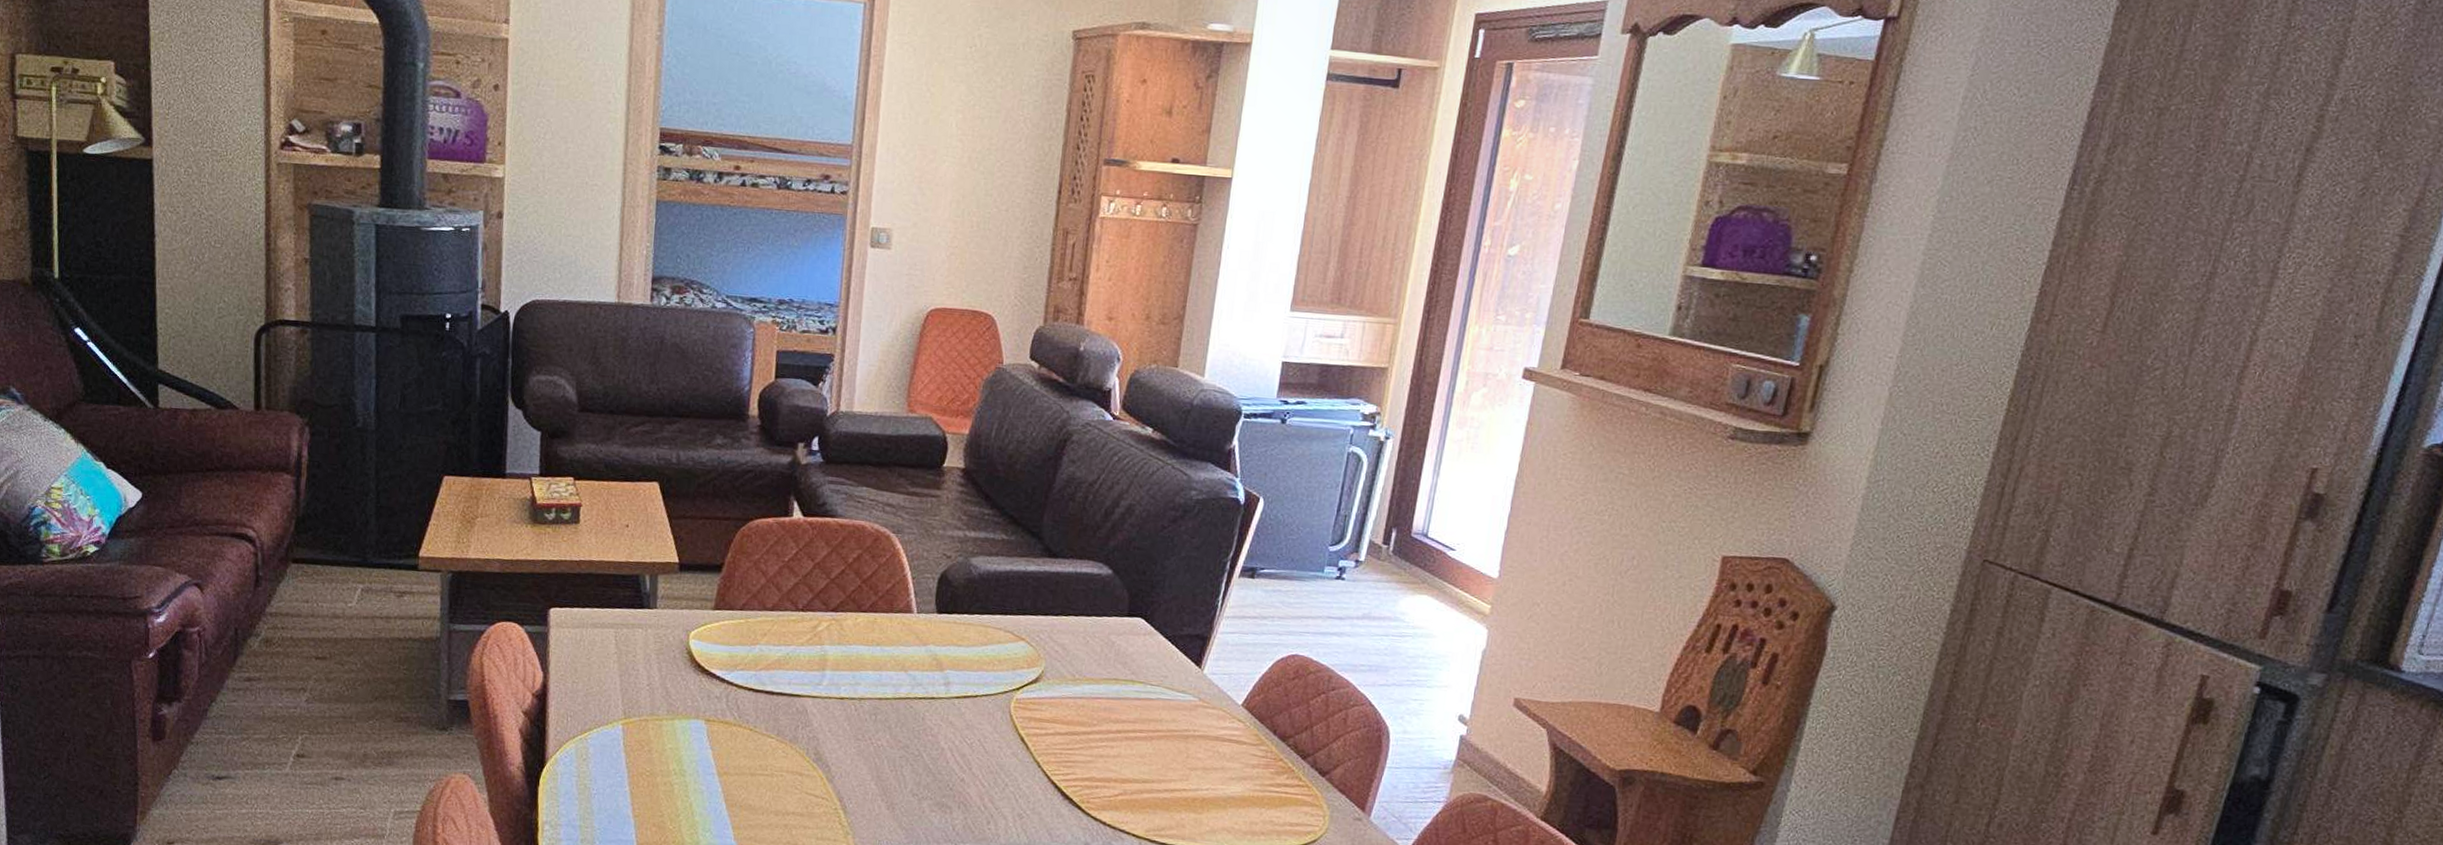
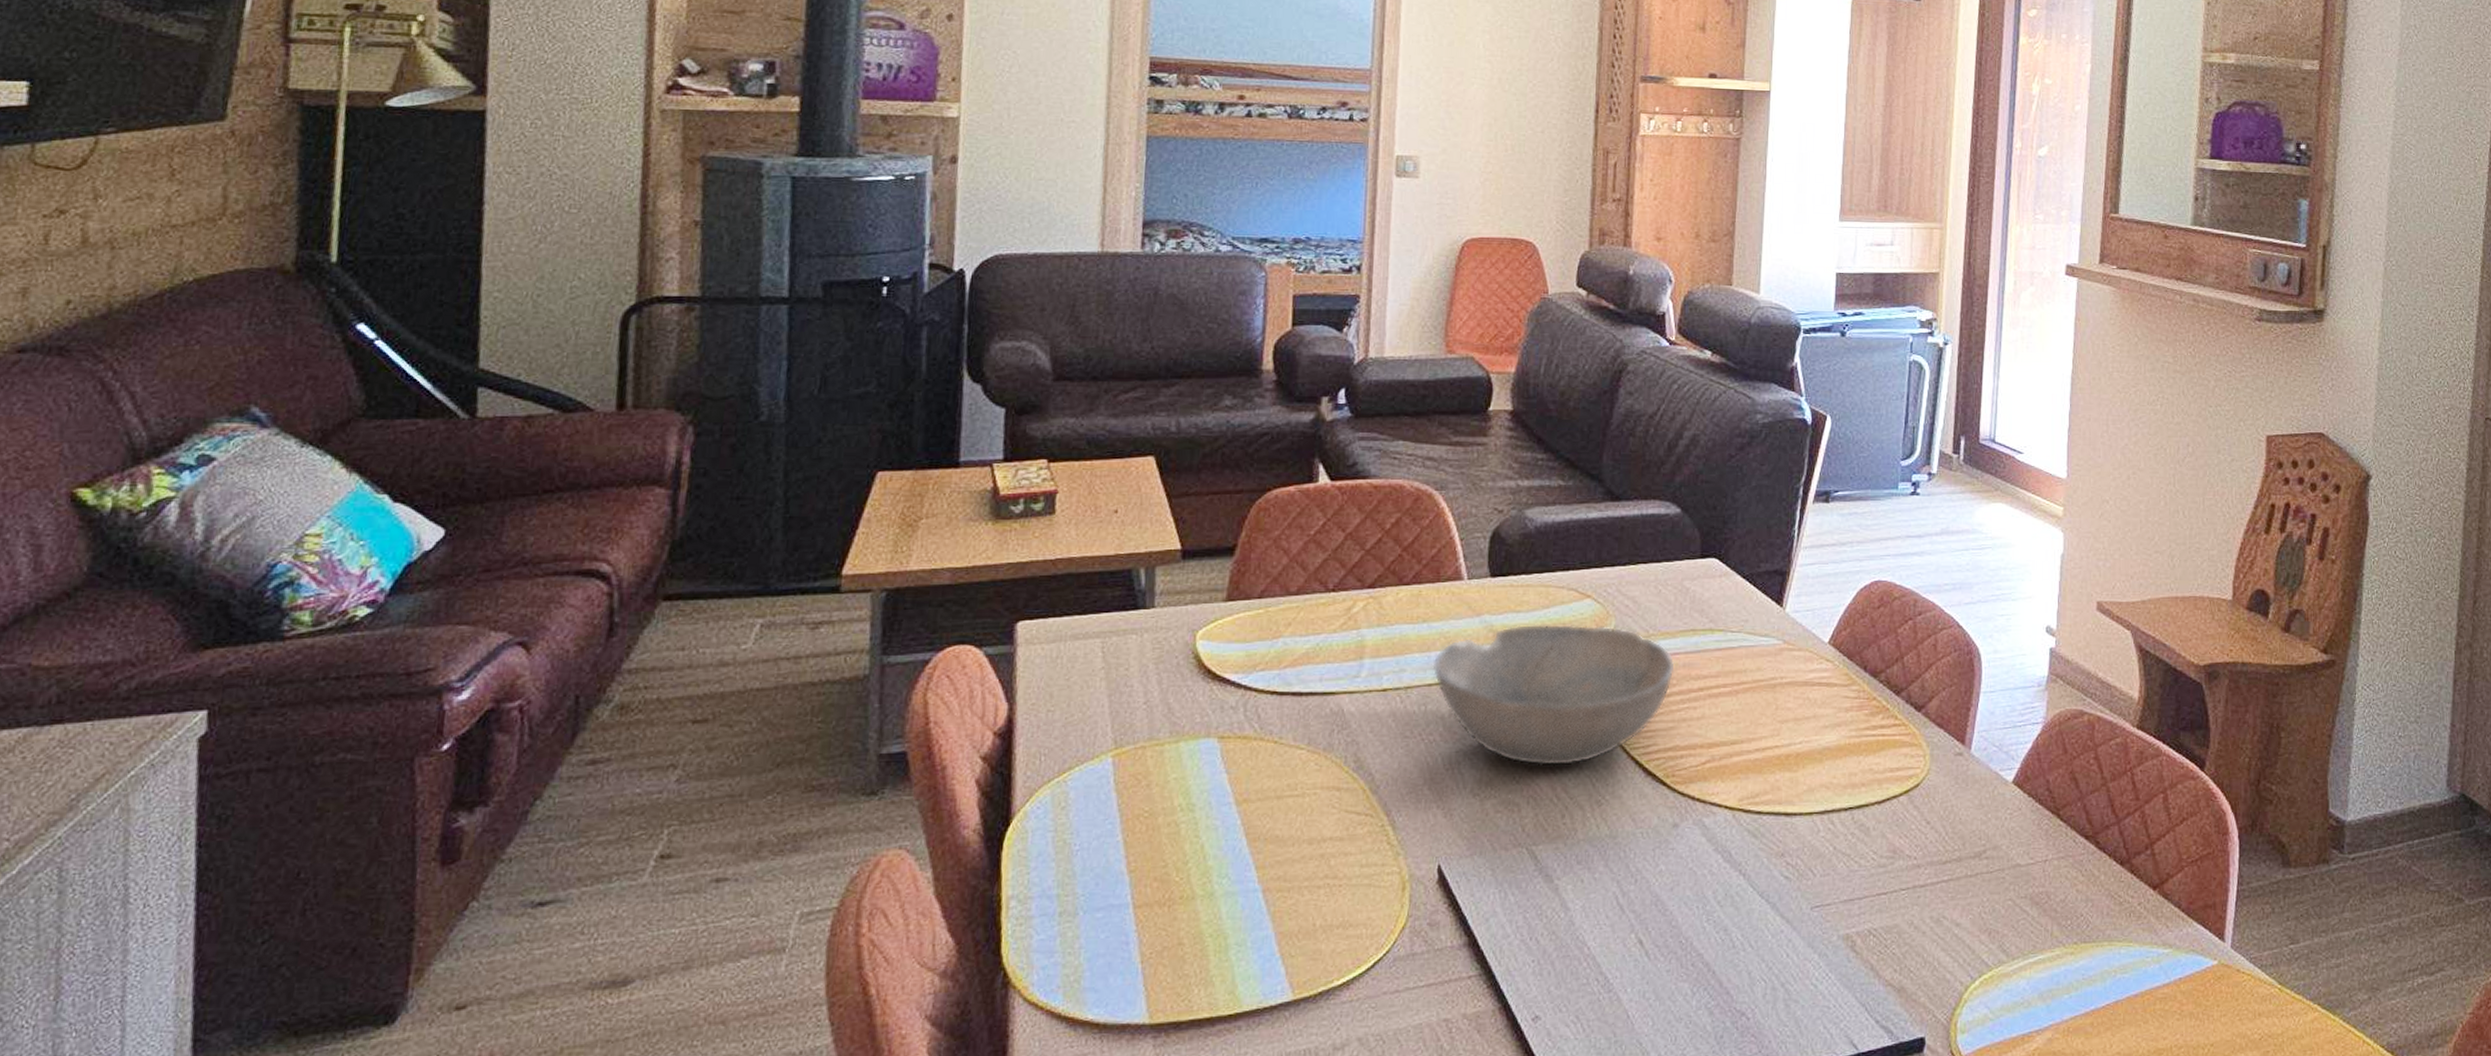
bowl: none [883,657,1097,782] -> present [1432,623,1675,767]

